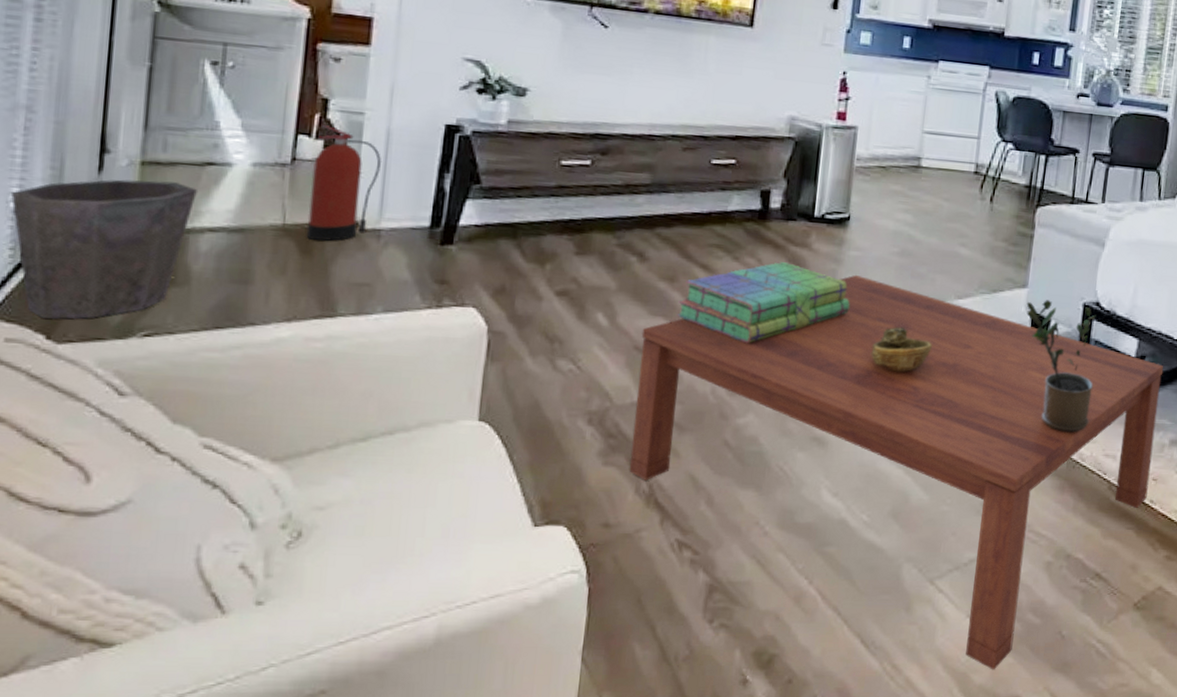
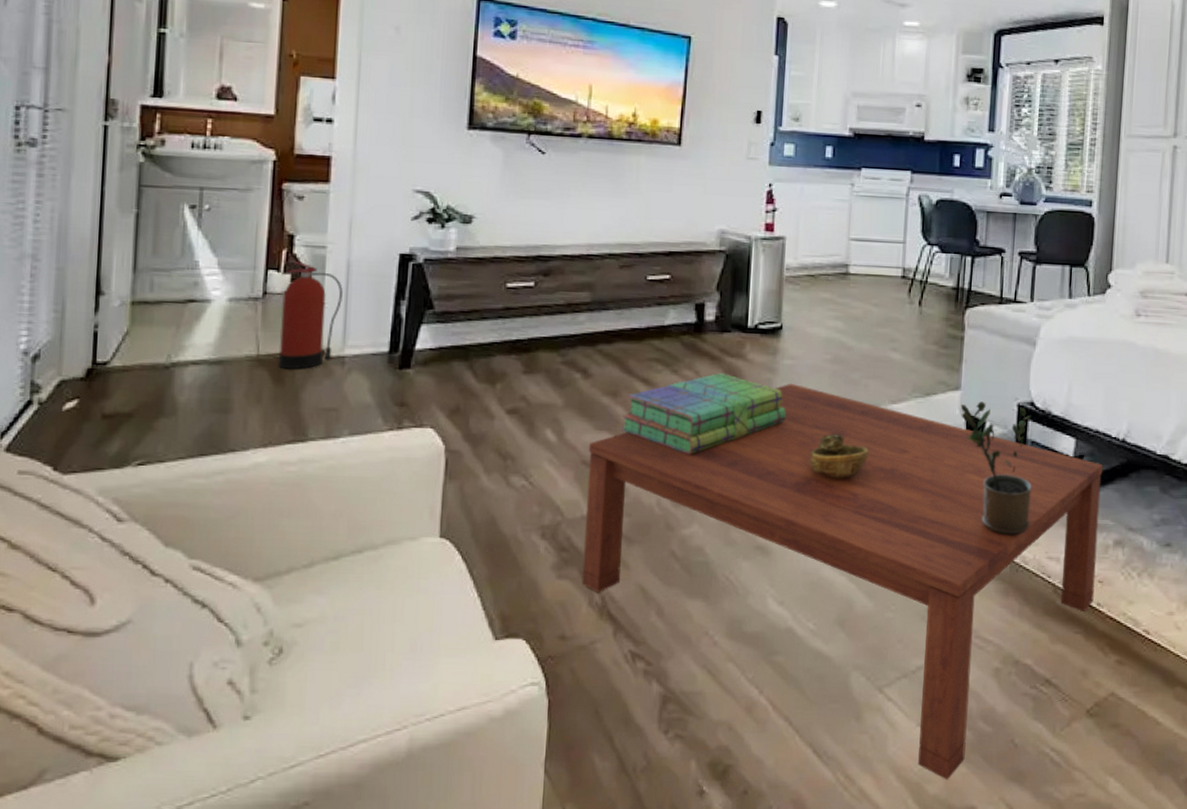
waste bin: present [11,179,197,319] -> none [21,319,181,451]

